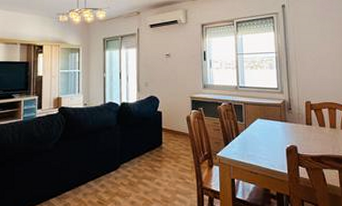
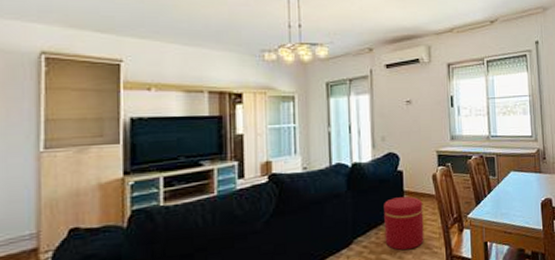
ottoman: none [145,133,178,178] -> present [384,196,424,251]

